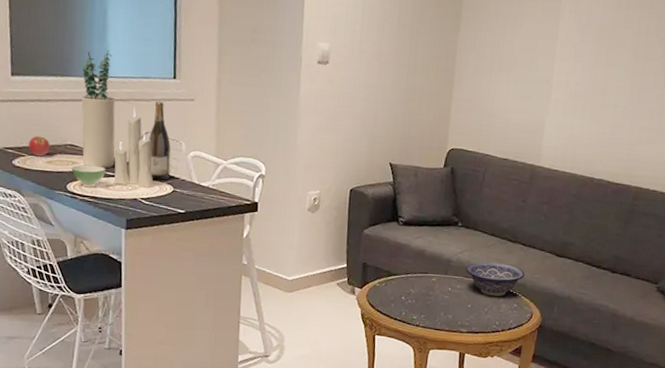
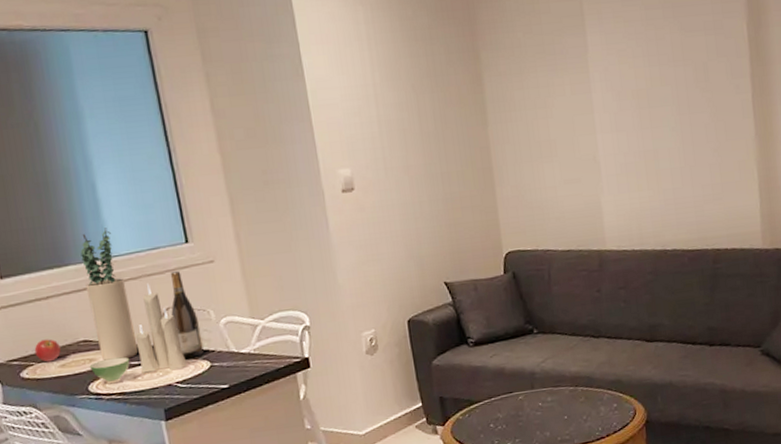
decorative bowl: present [466,262,525,297] -> none [553,362,618,401]

